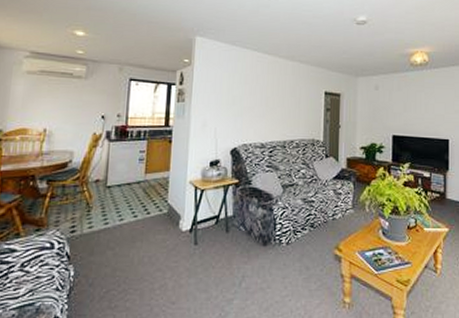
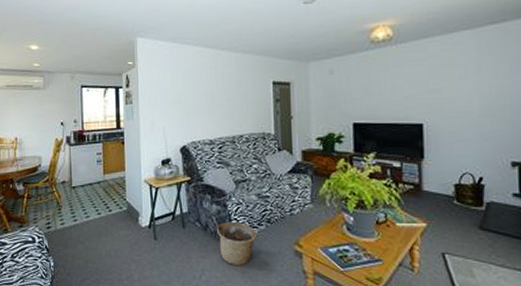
basket: none [260,225,300,272] -> present [216,221,257,266]

